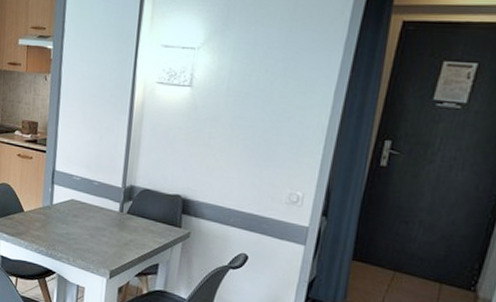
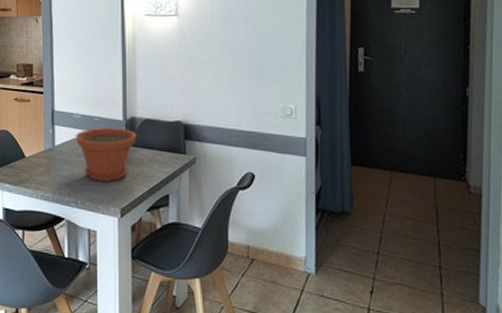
plant pot: none [73,191,134,245] -> present [75,128,137,181]

